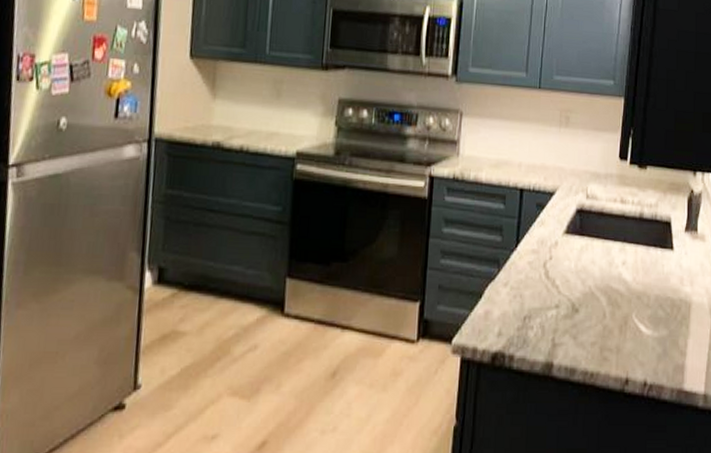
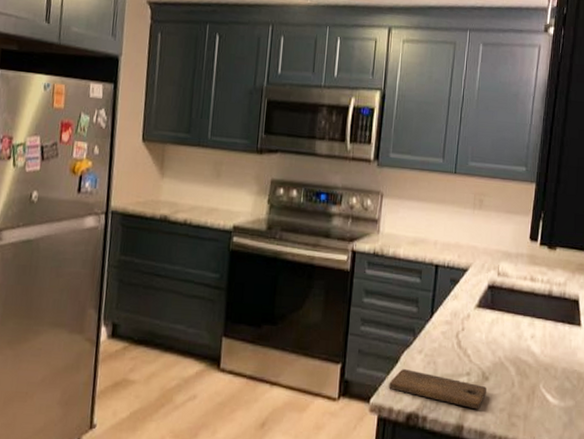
cutting board: none [472,304,577,345] -> present [389,369,486,410]

